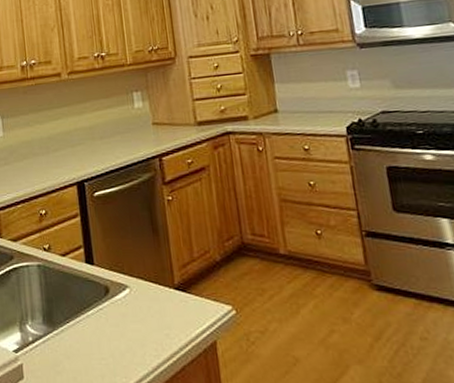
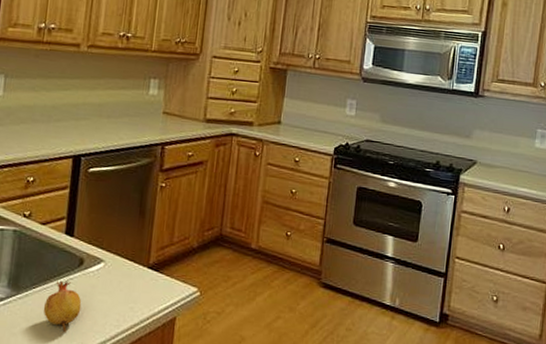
fruit: none [80,311,117,368] -> present [43,280,82,333]

